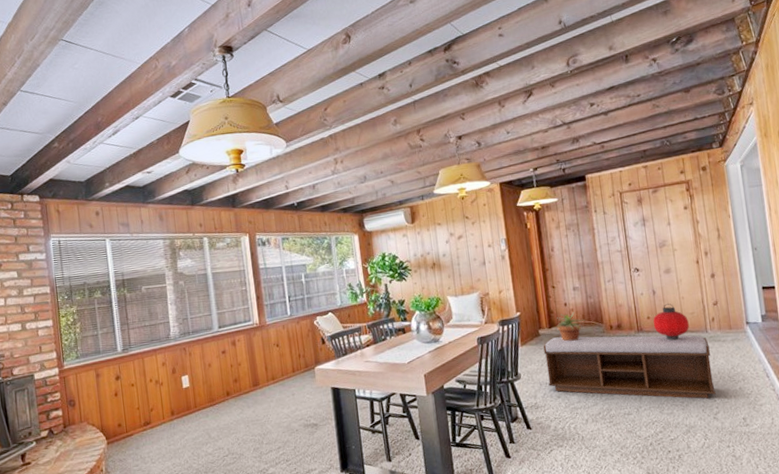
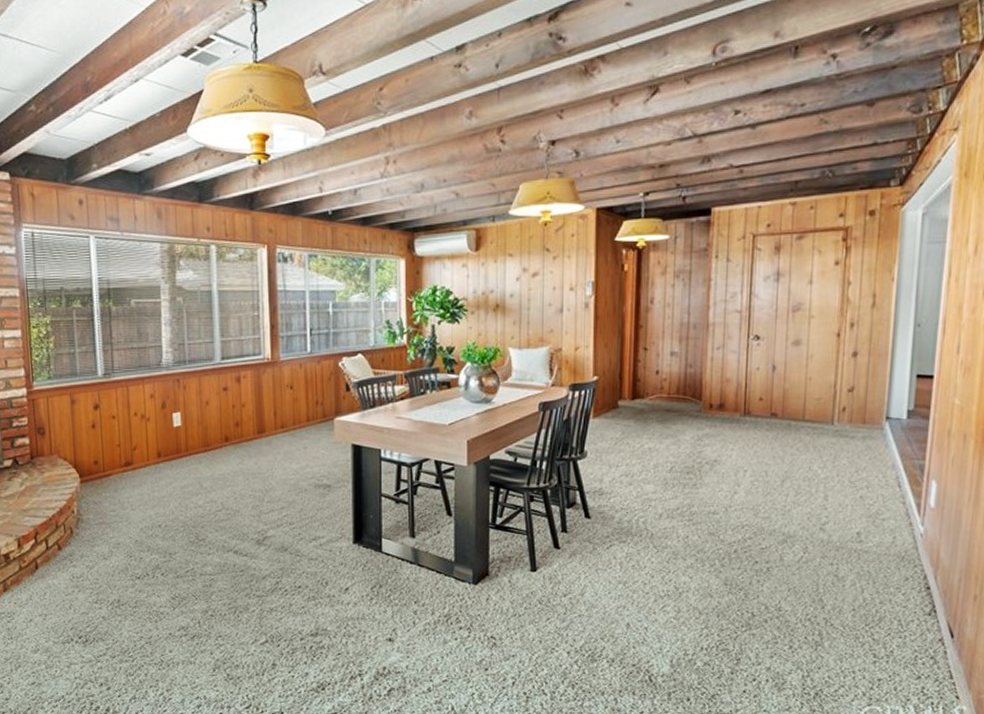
bench: present [543,335,716,399] -> none [619,412,832,505]
potted plant: present [554,311,585,341] -> none [638,382,679,418]
lantern: present [653,303,689,341] -> none [765,383,812,430]

